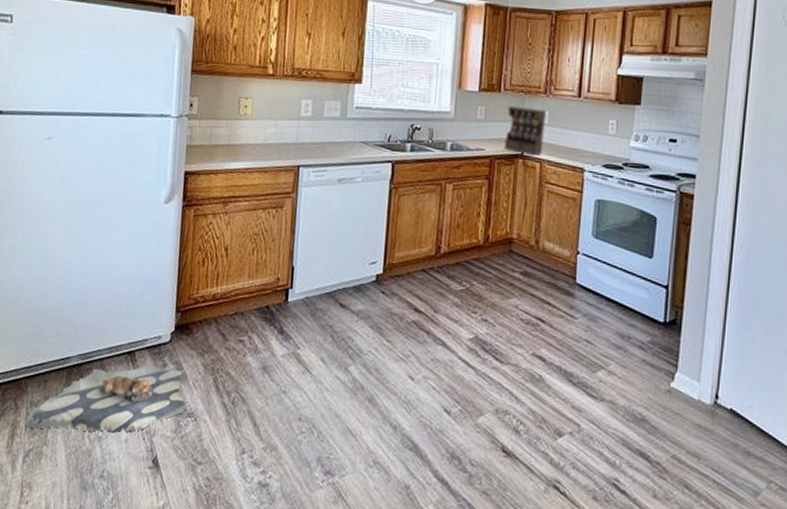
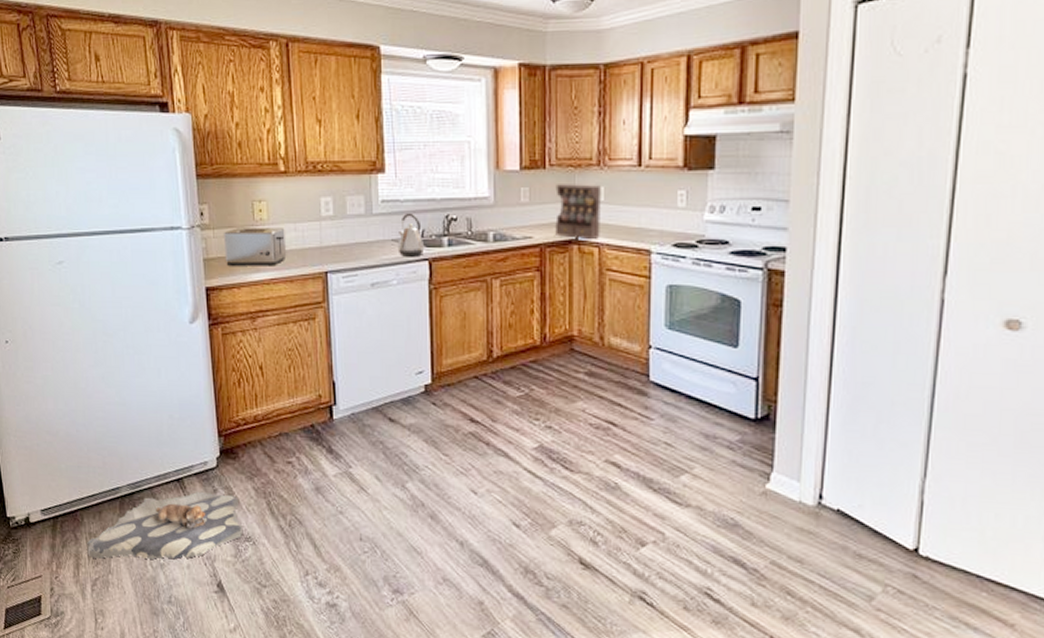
toaster: none [206,120,266,157] -> present [223,228,287,266]
kettle: none [365,119,390,159] -> present [397,212,425,257]

